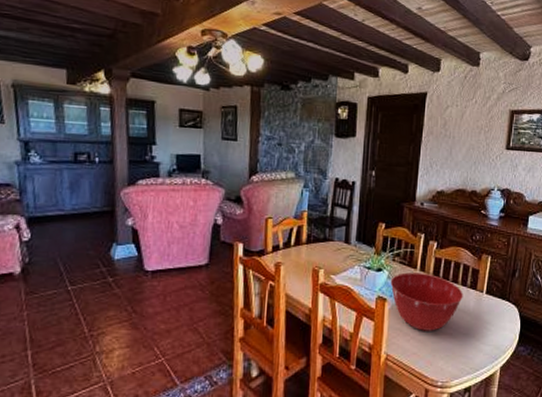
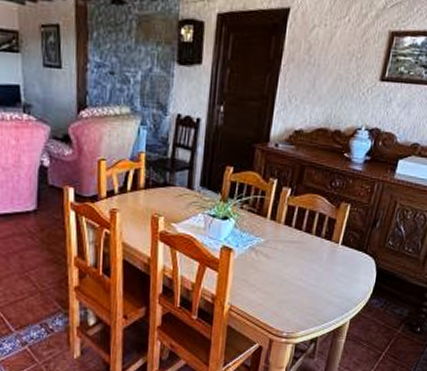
mixing bowl: present [390,272,463,331] -> none [237,221,317,283]

